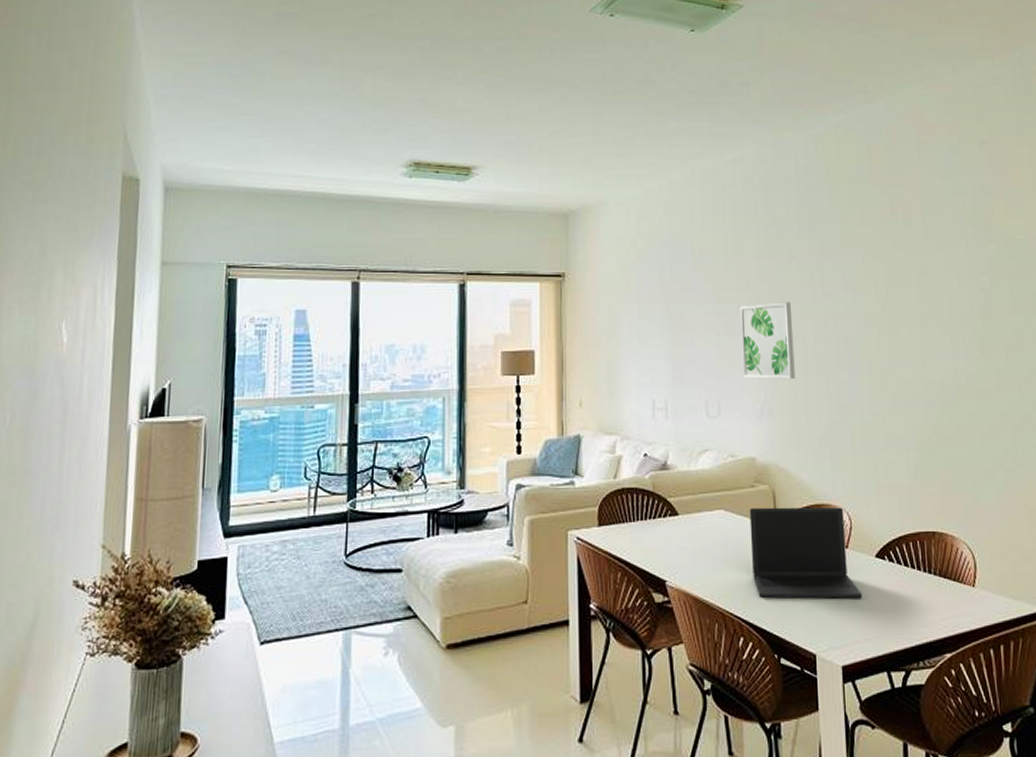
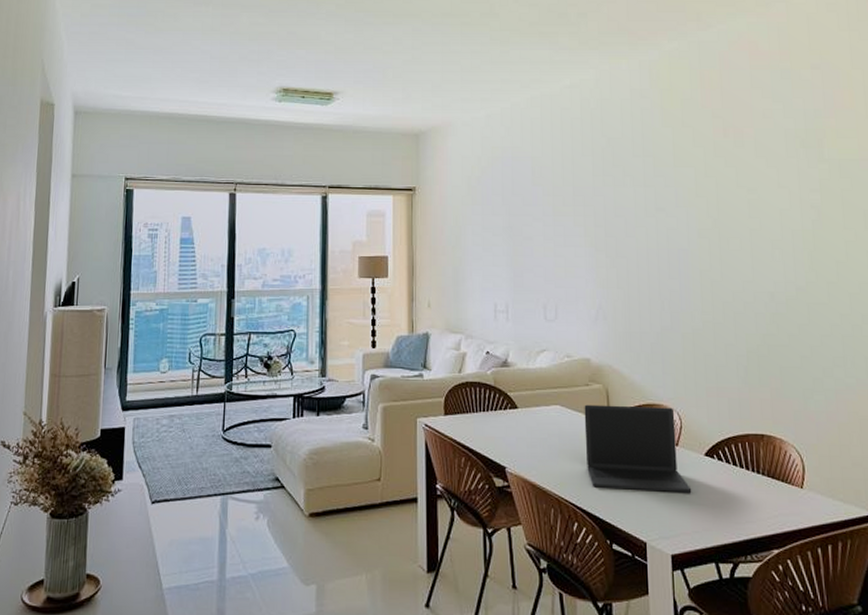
wall art: present [739,302,795,380] -> none [576,216,629,288]

